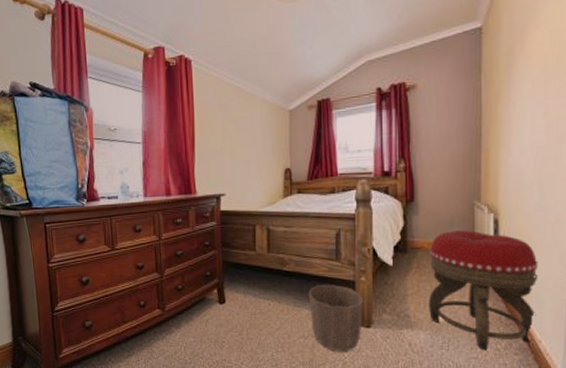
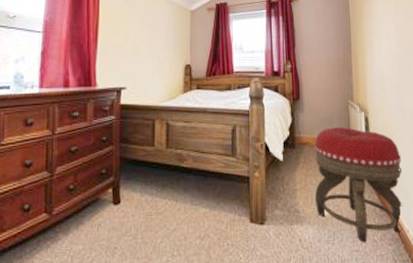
waste basket: present [308,285,363,352] -> none [205,181,257,253]

